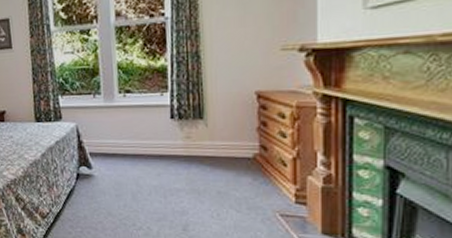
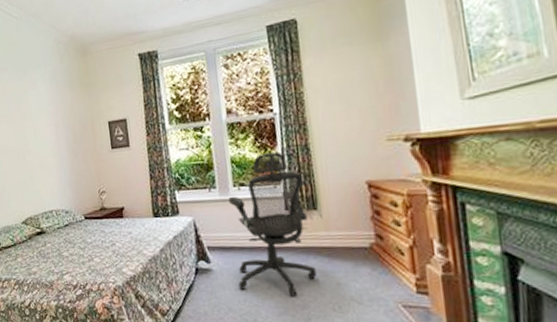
chair: none [113,58,198,202] -> present [228,152,317,296]

